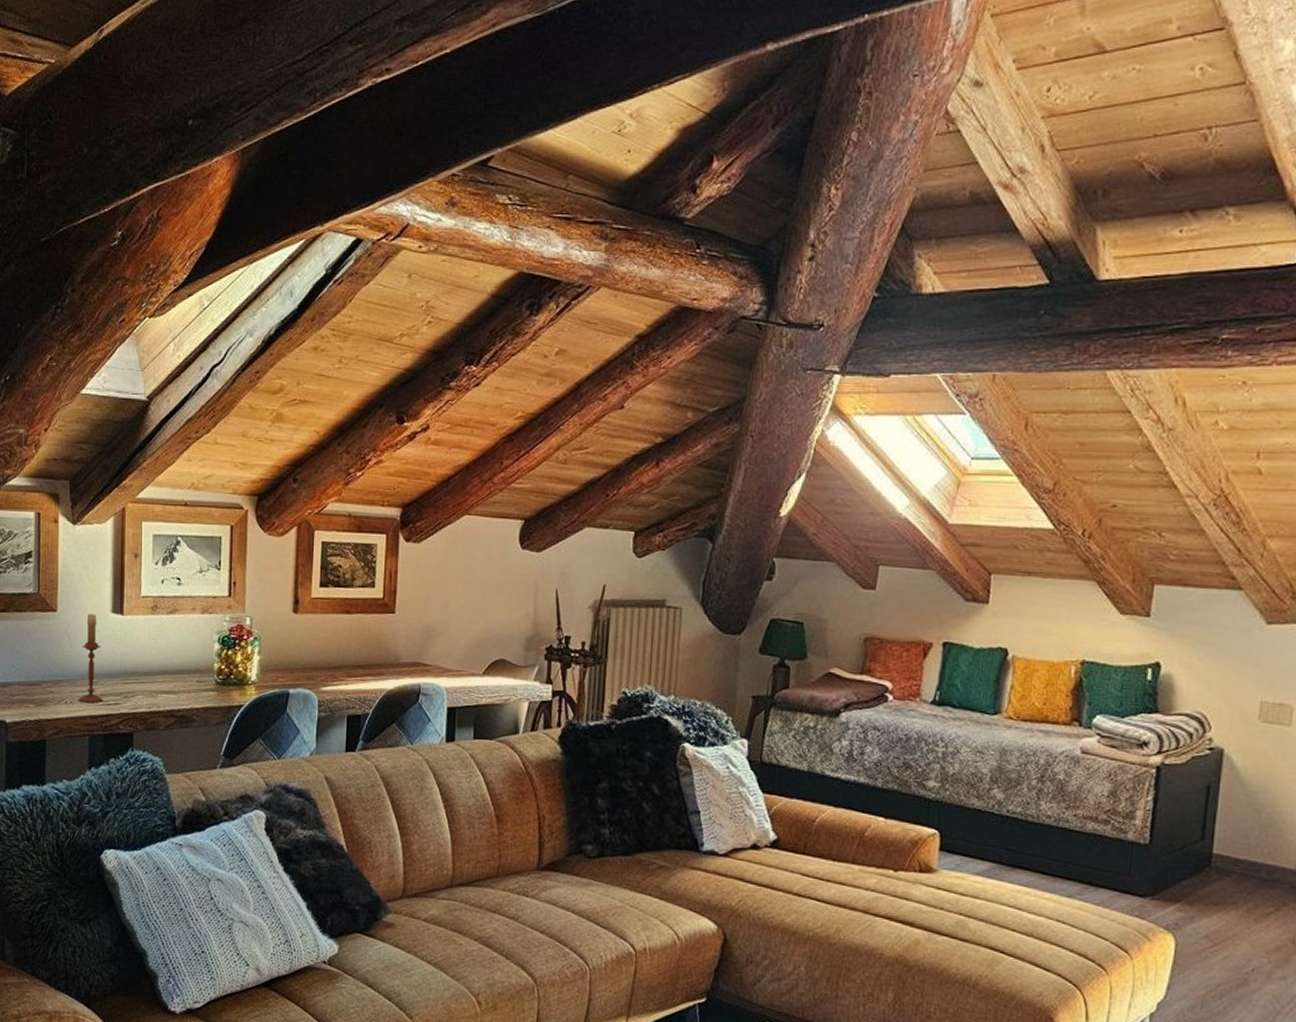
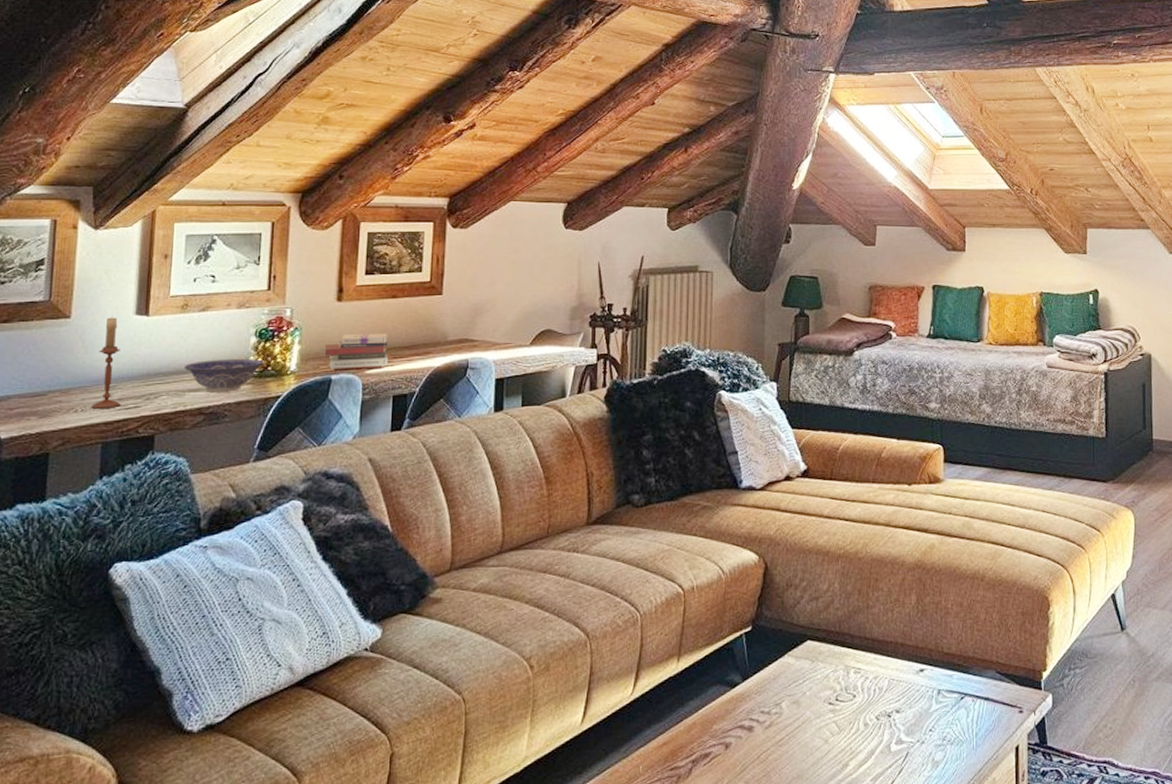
decorative bowl: none [157,663,228,697] -> present [184,358,265,392]
books: none [282,648,343,687] -> present [324,333,389,371]

